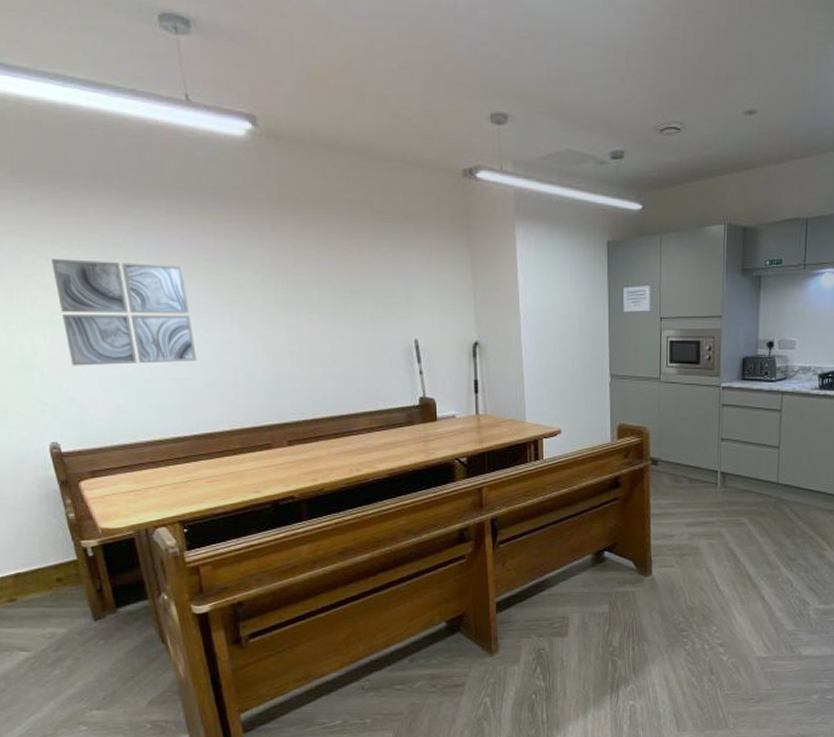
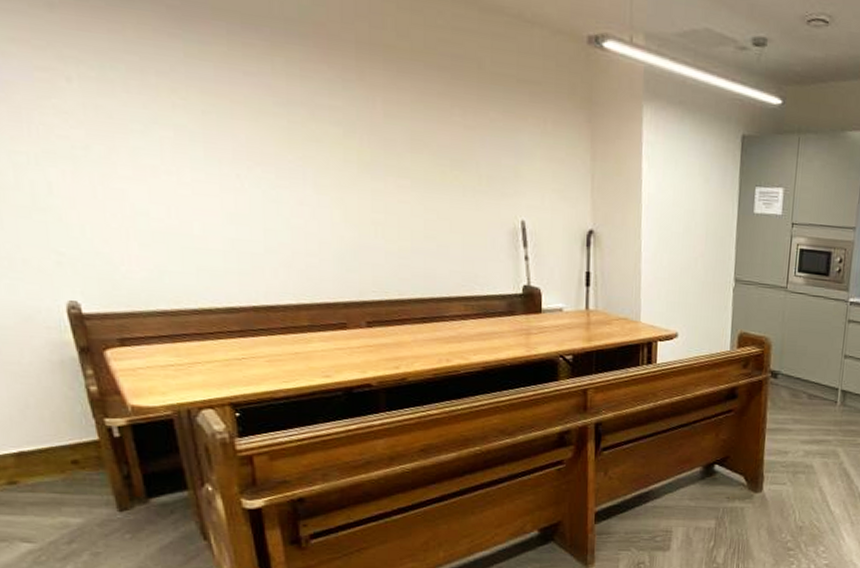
wall art: present [51,258,197,366] -> none [75,79,259,221]

